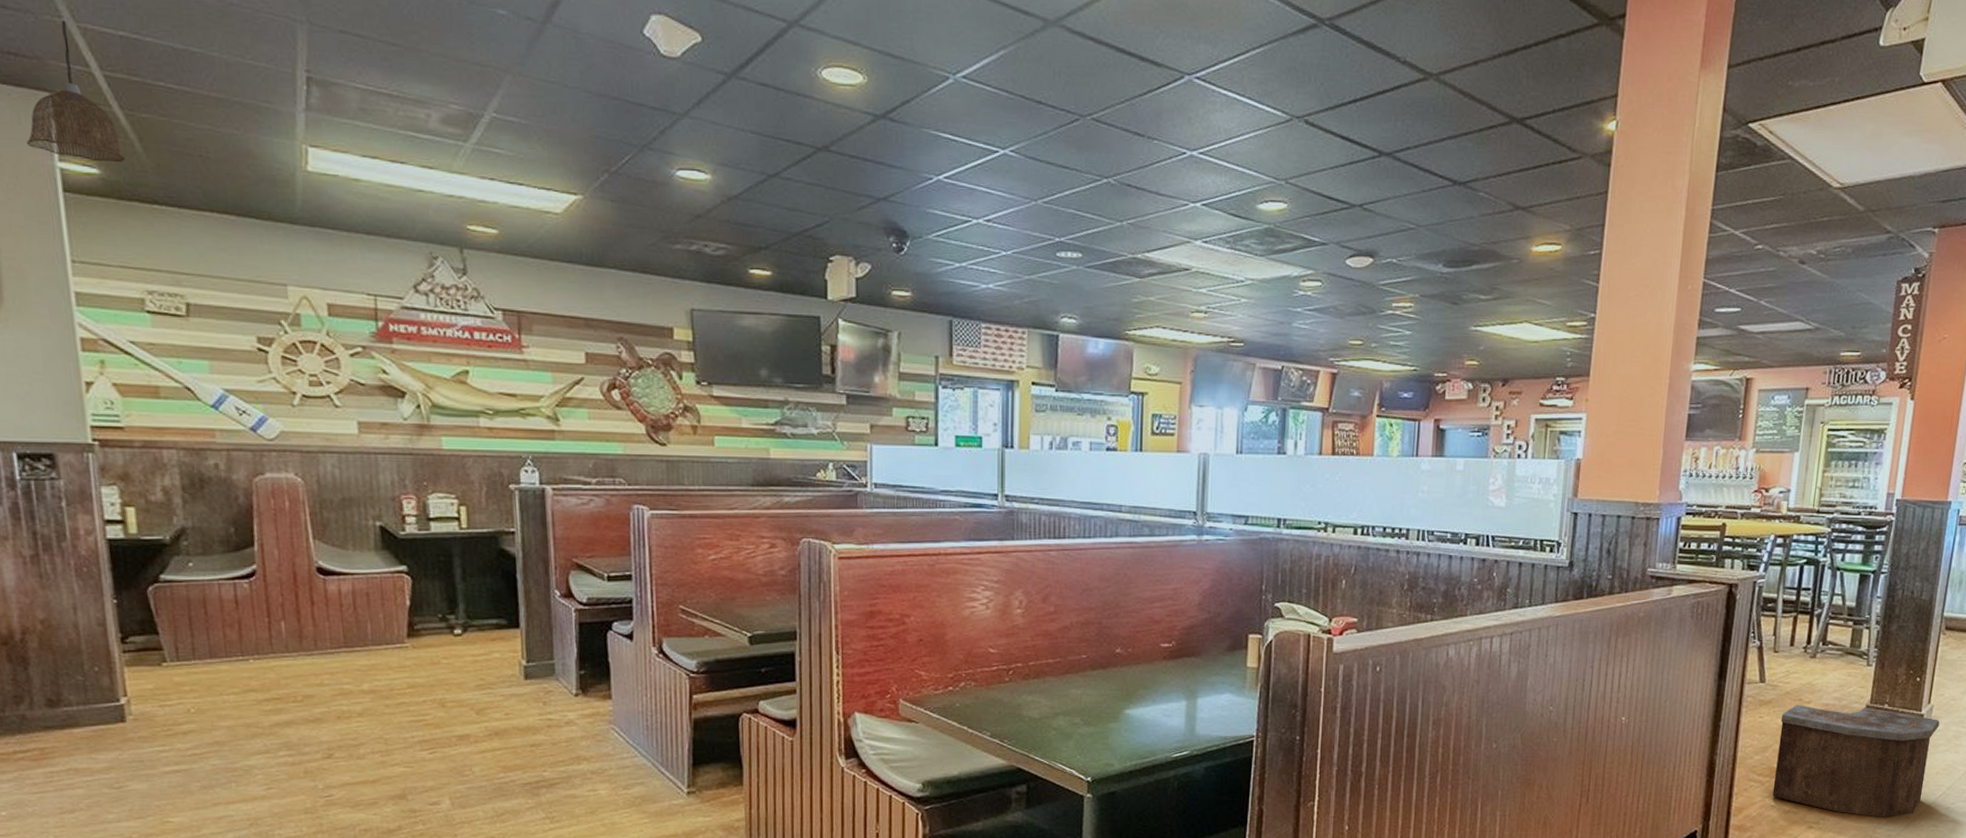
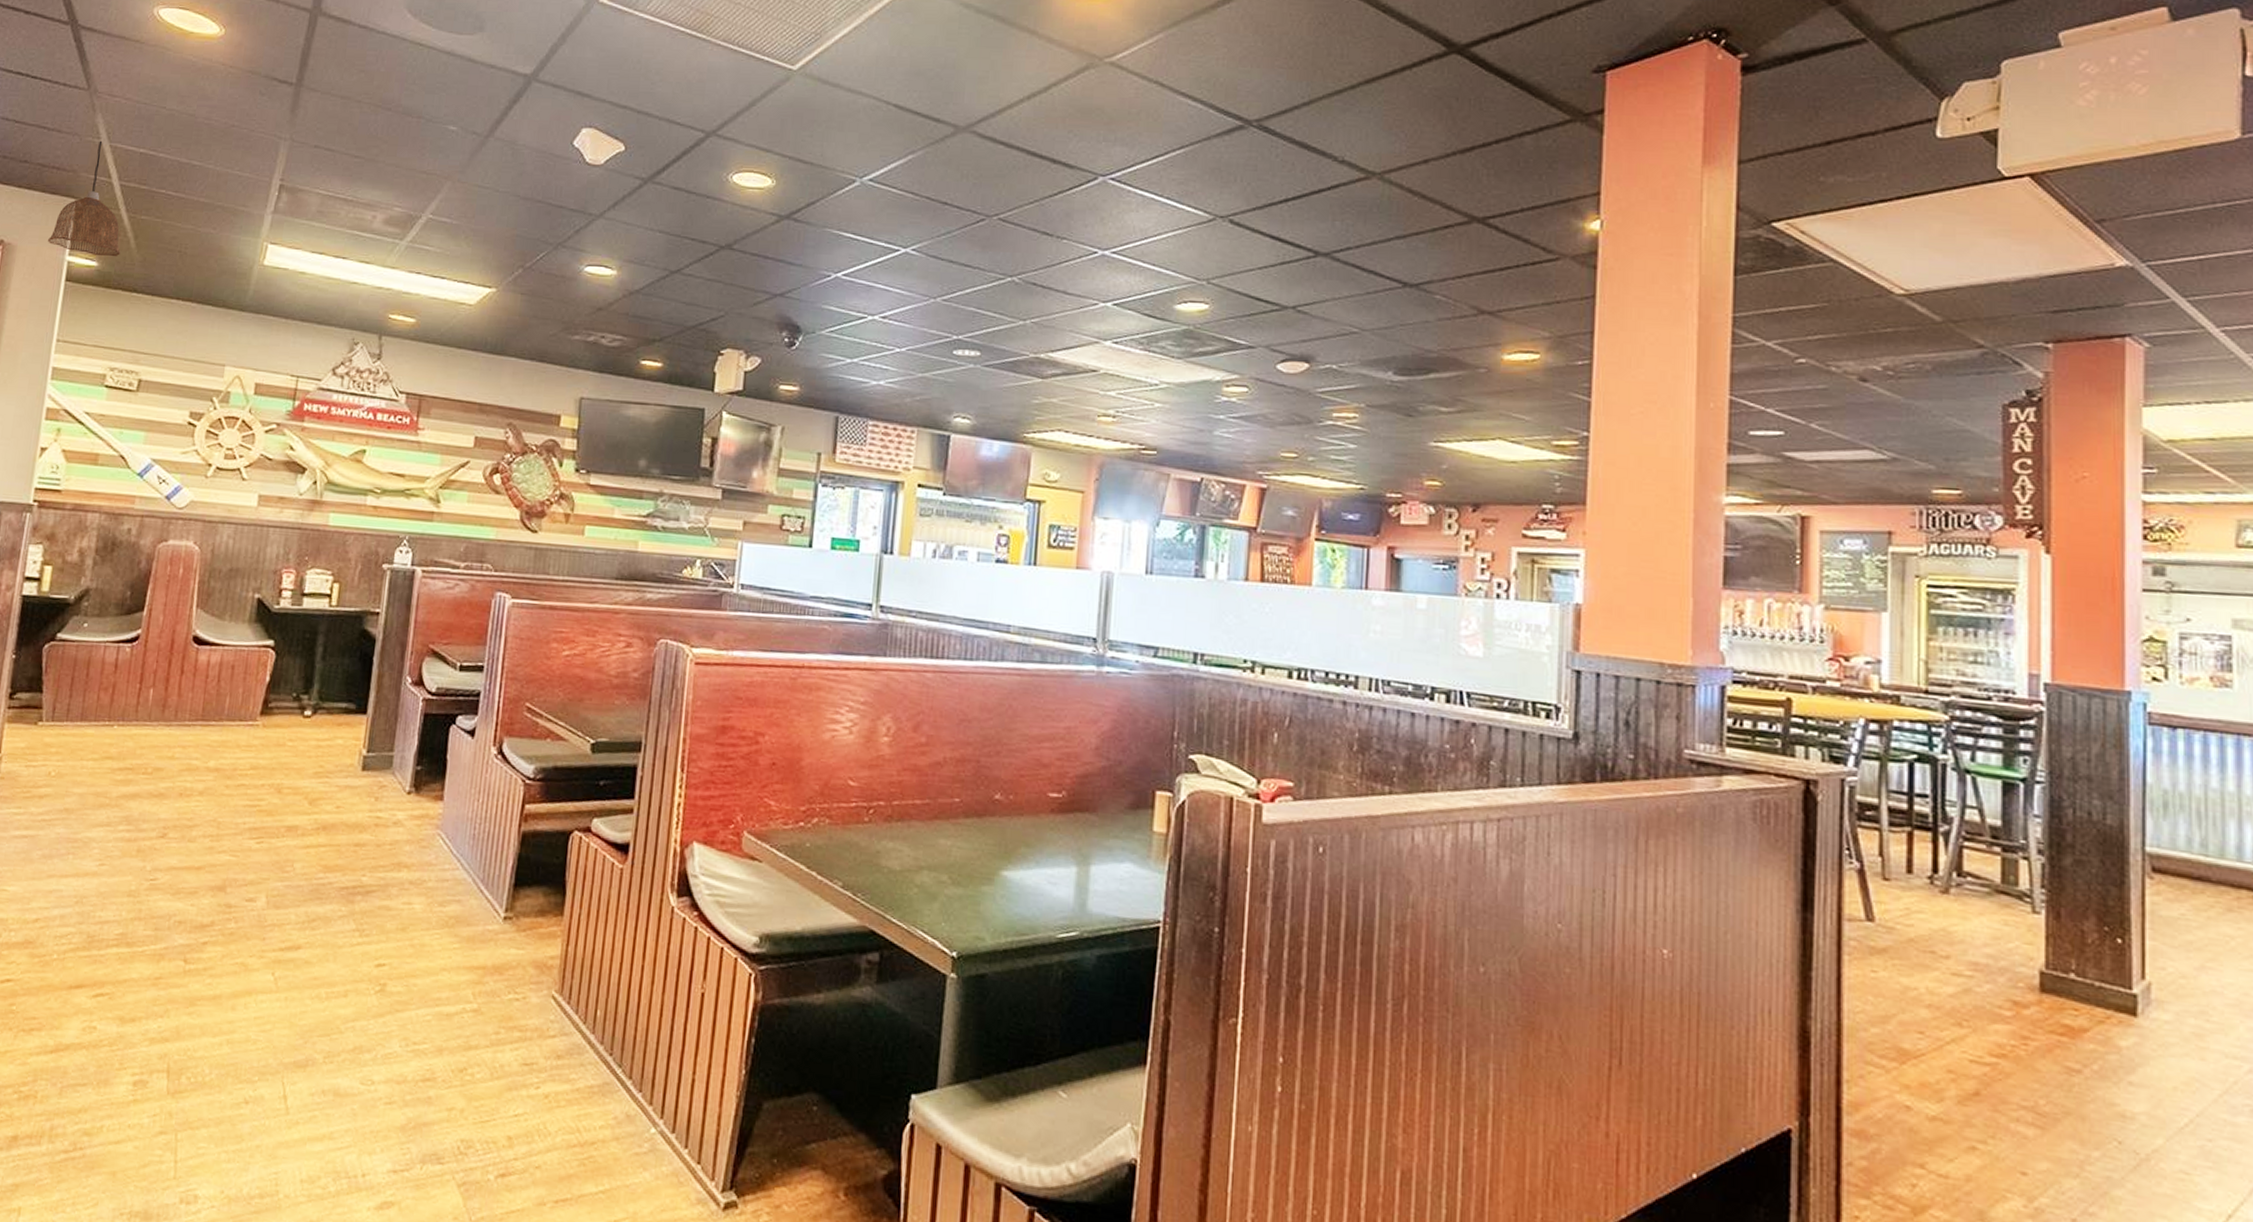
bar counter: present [1772,705,1940,819] -> none [1905,959,2166,1150]

